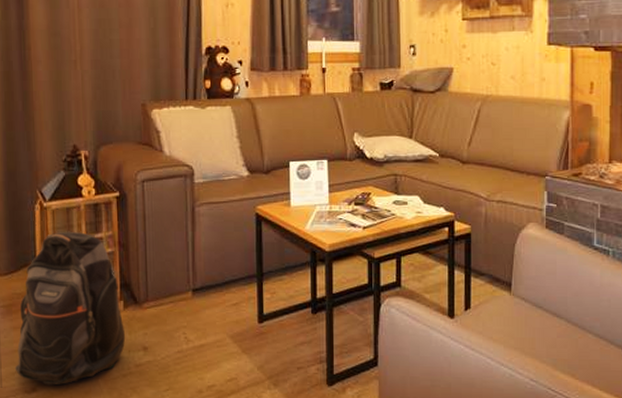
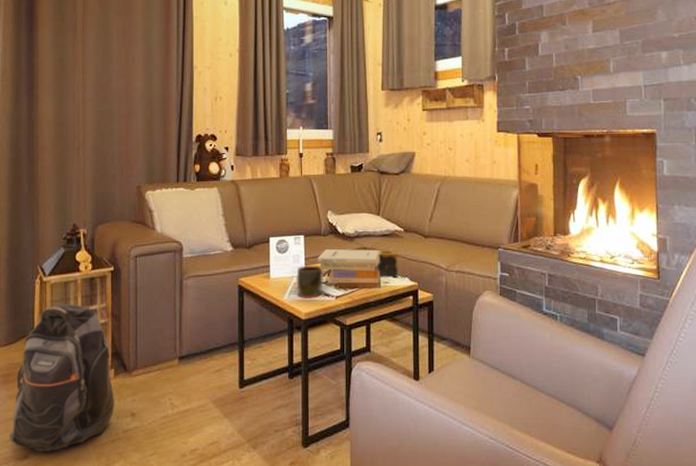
mug: none [318,192,349,230] -> present [295,265,323,299]
books: none [342,176,414,220] -> present [317,249,382,290]
candle: none [410,177,432,207] -> present [378,250,398,277]

